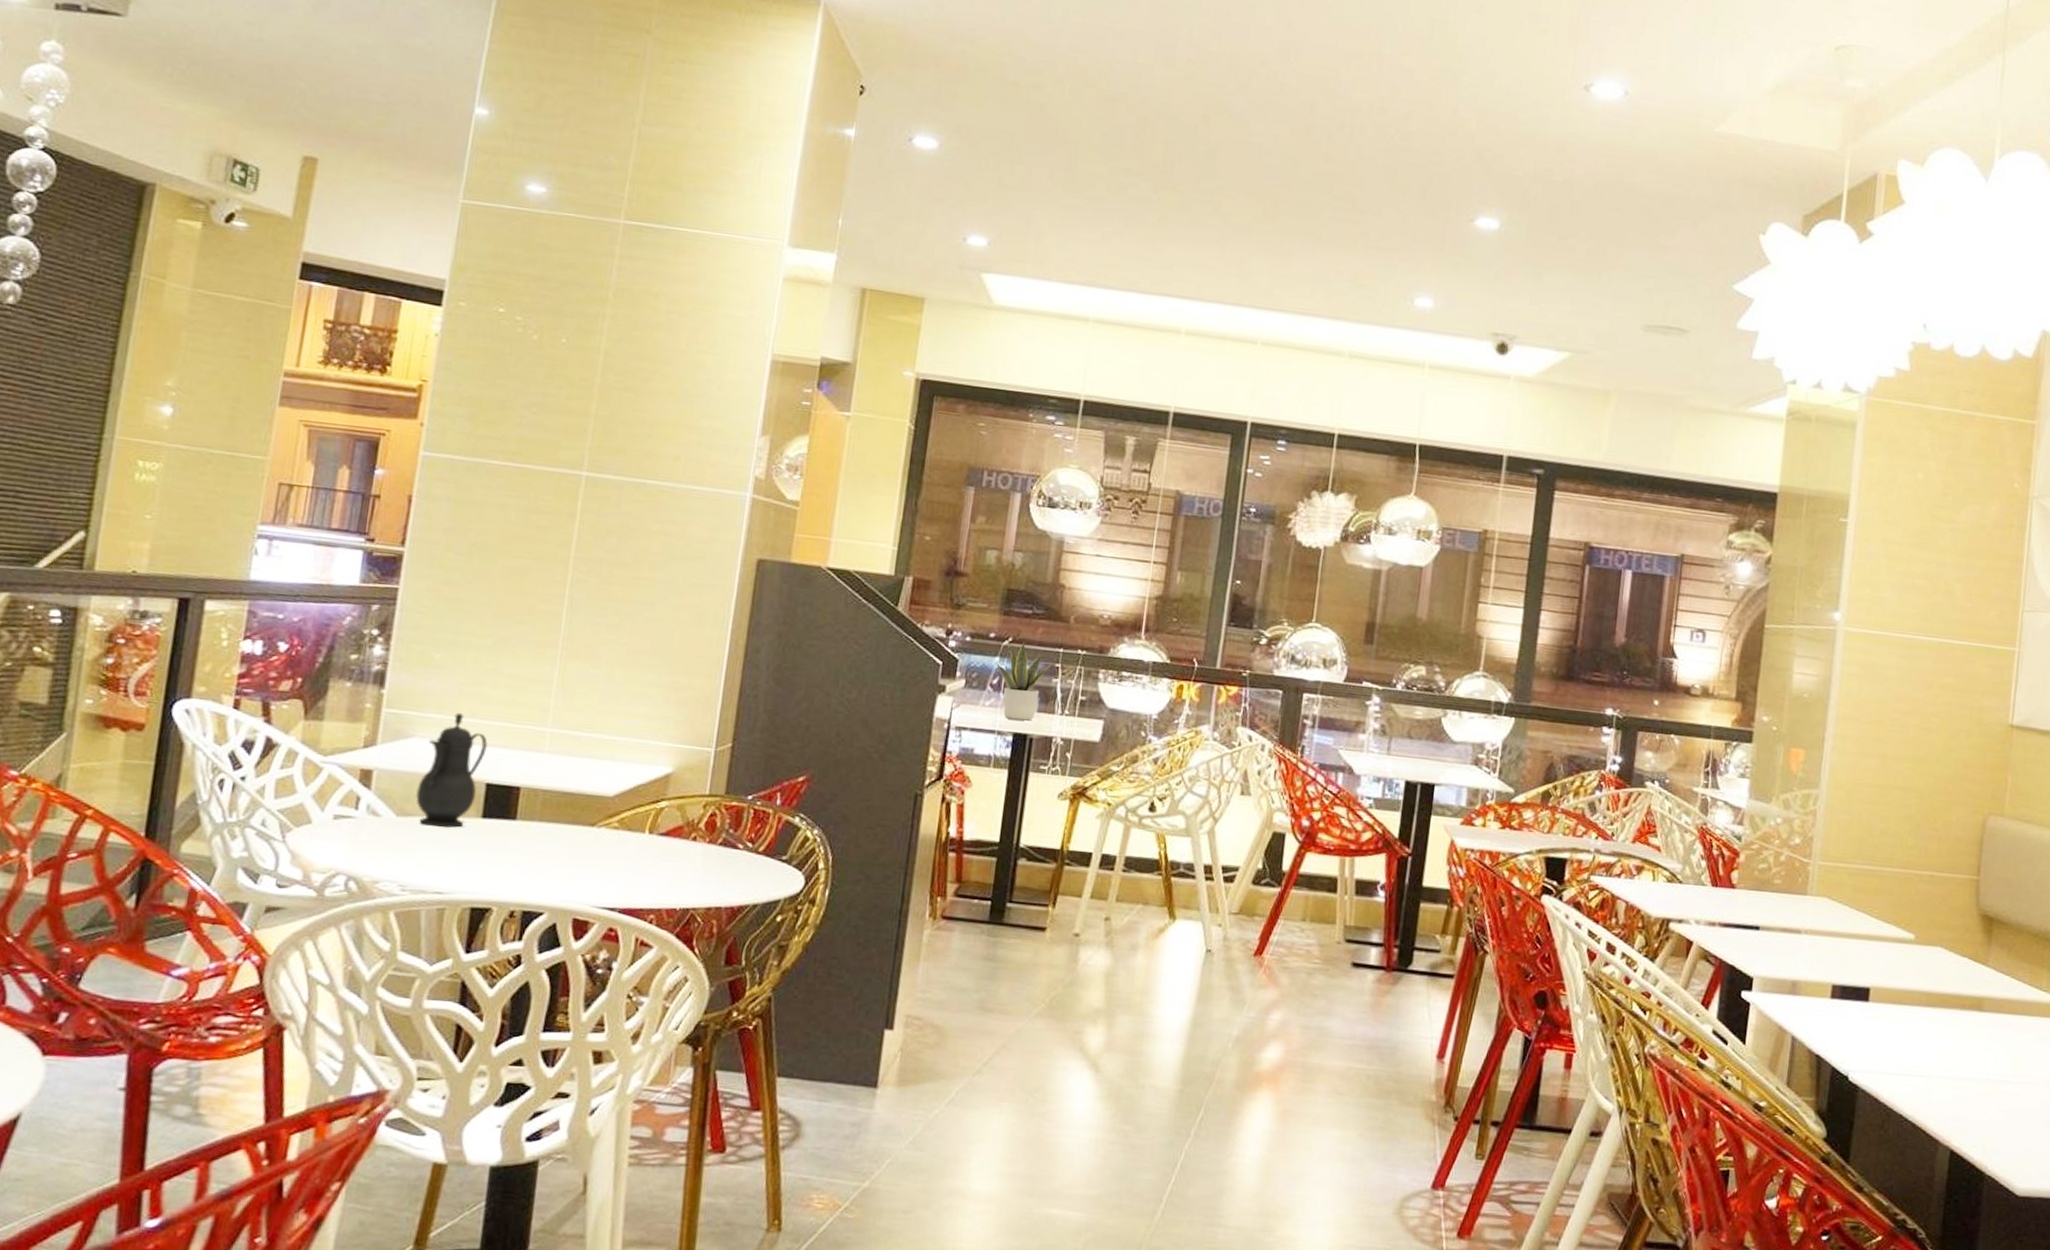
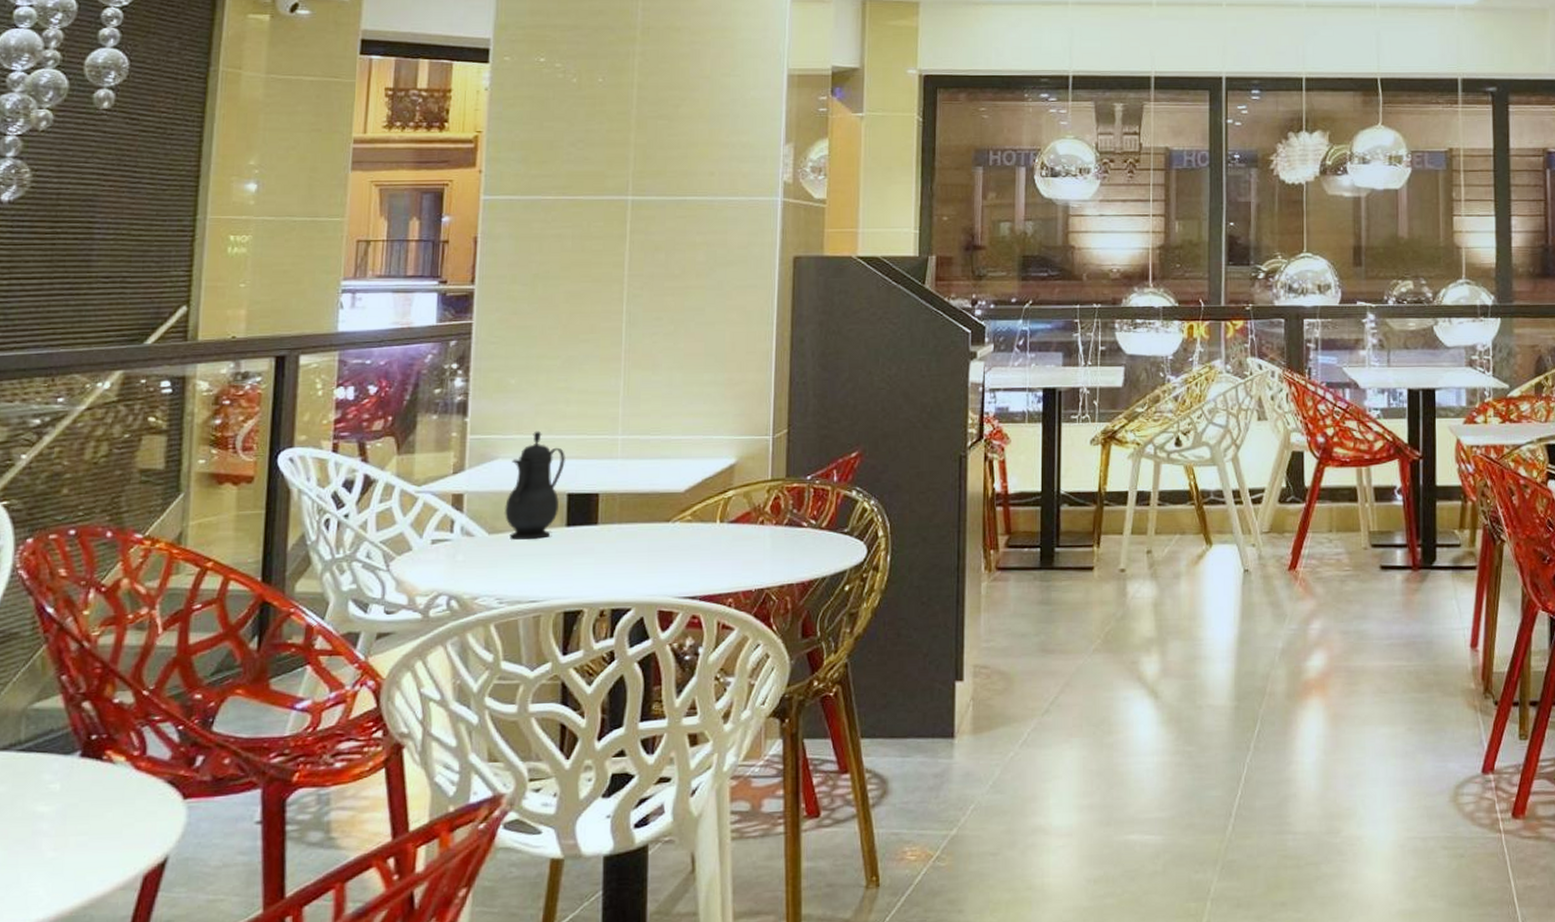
potted plant: present [996,641,1053,721] -> none [1020,302,1072,376]

